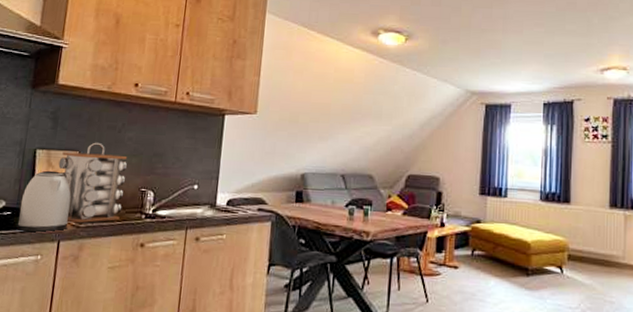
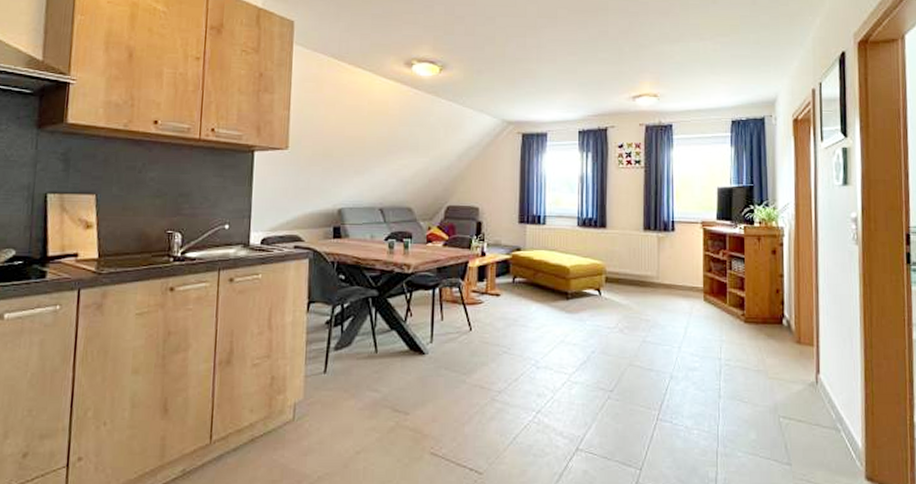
kettle: present [17,170,71,233] -> none [30,215,90,282]
spice rack: present [58,142,128,224] -> none [73,184,151,270]

